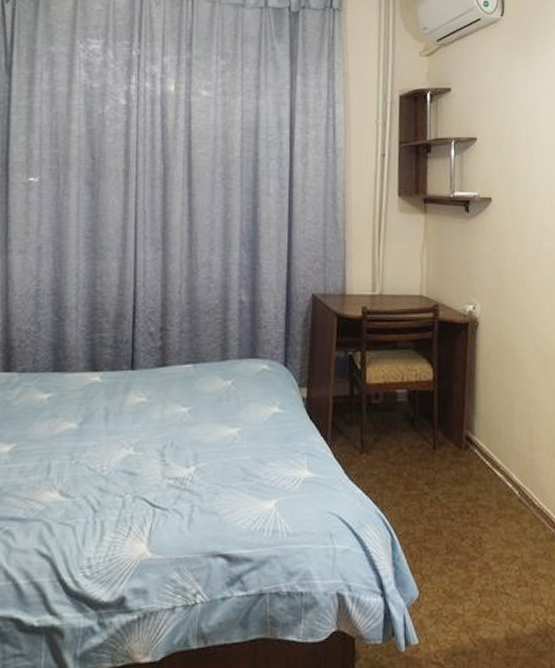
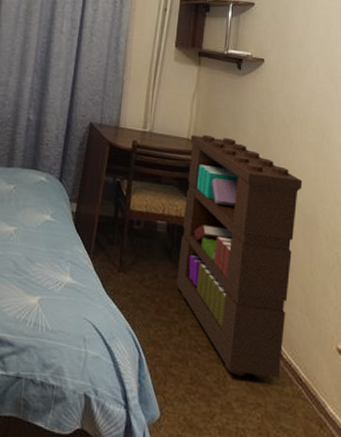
bookshelf: none [423,288,540,534] -> present [176,134,303,380]

